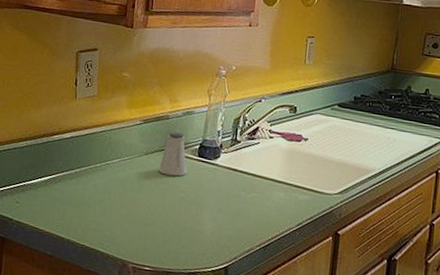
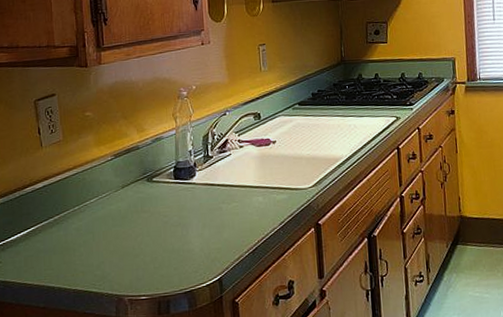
saltshaker: present [158,132,187,177] -> none [137,160,166,204]

